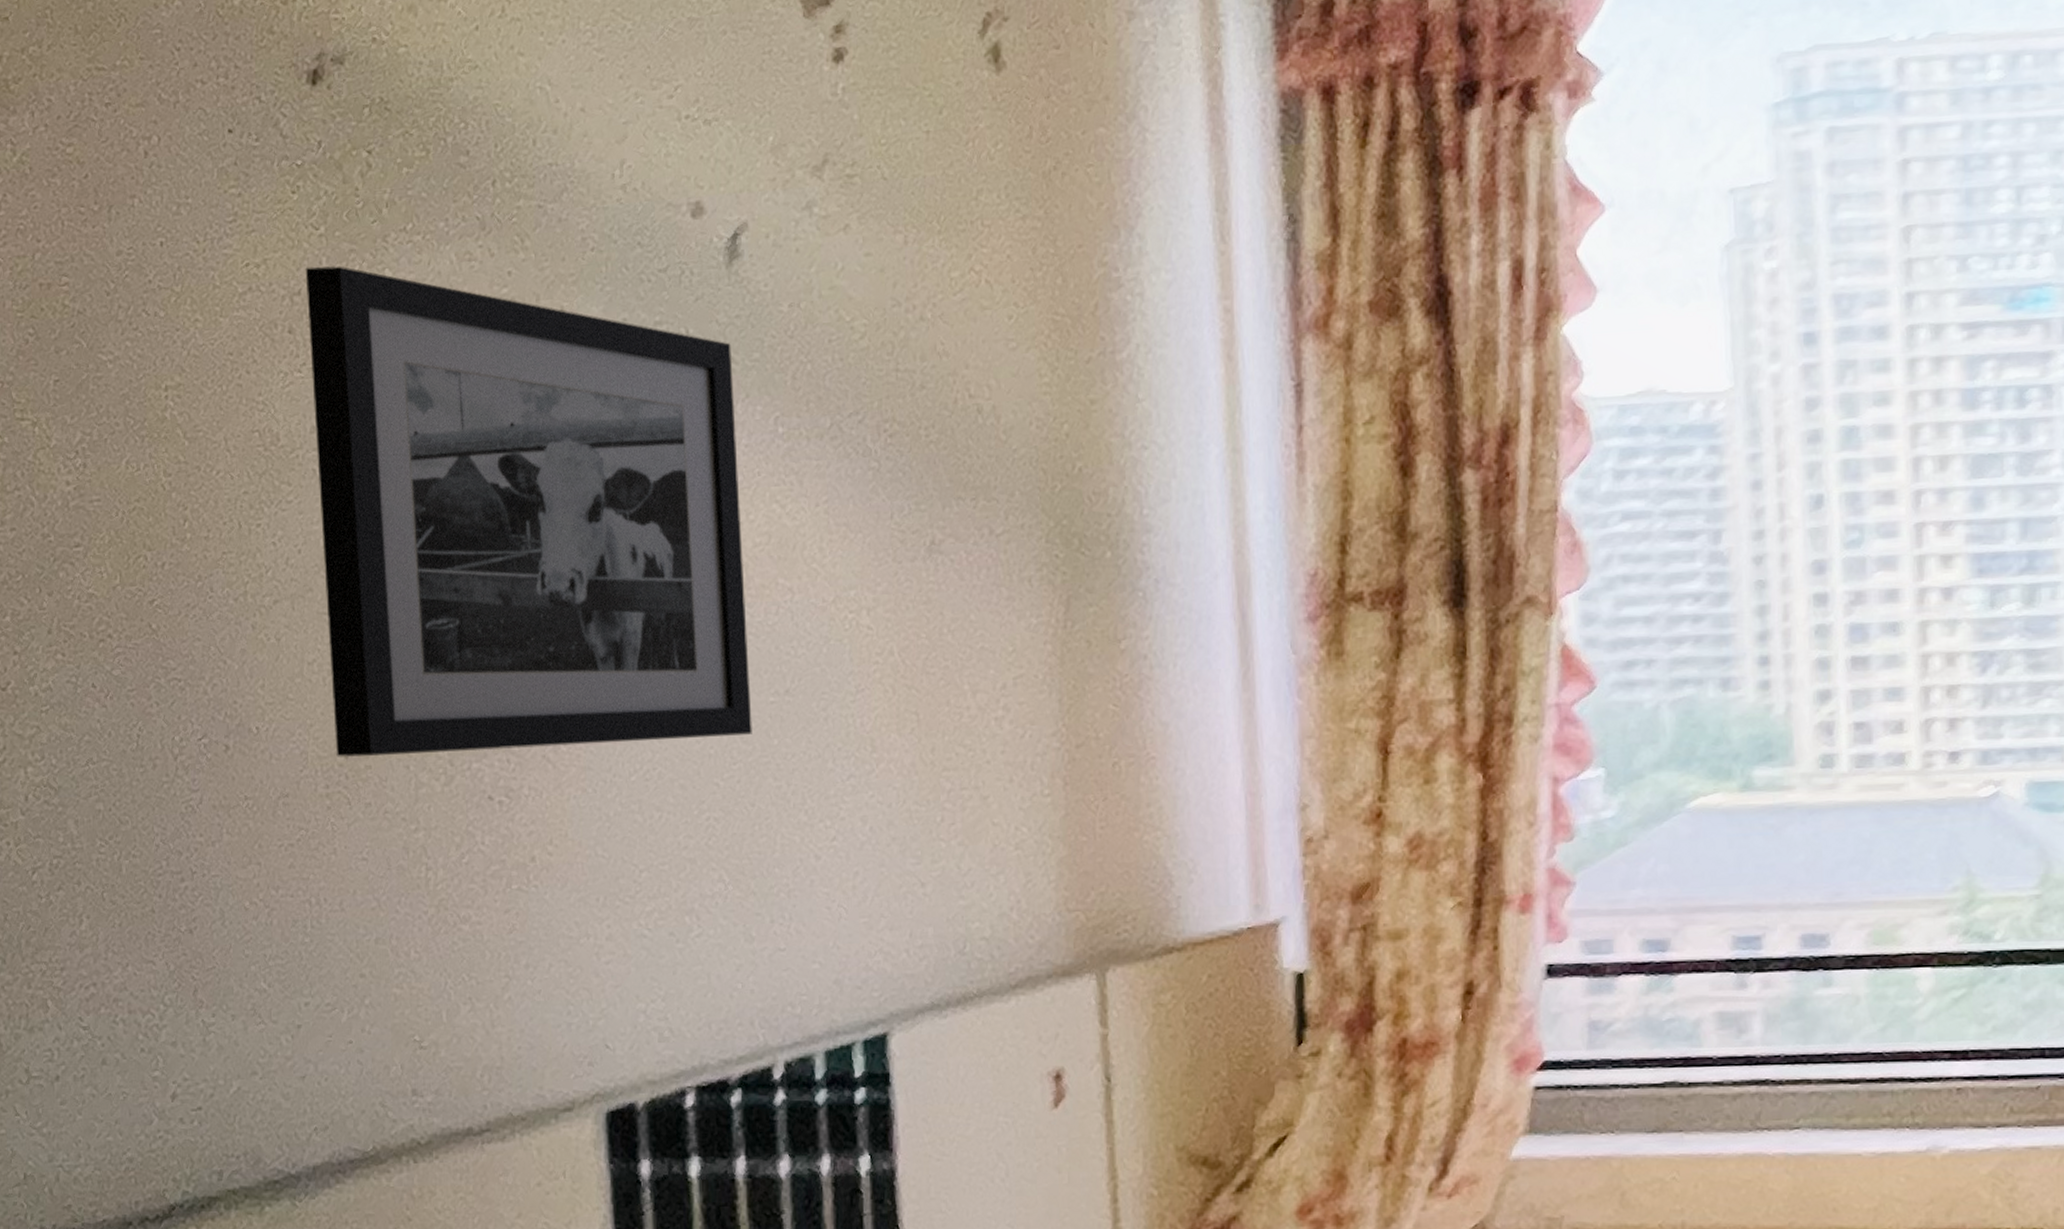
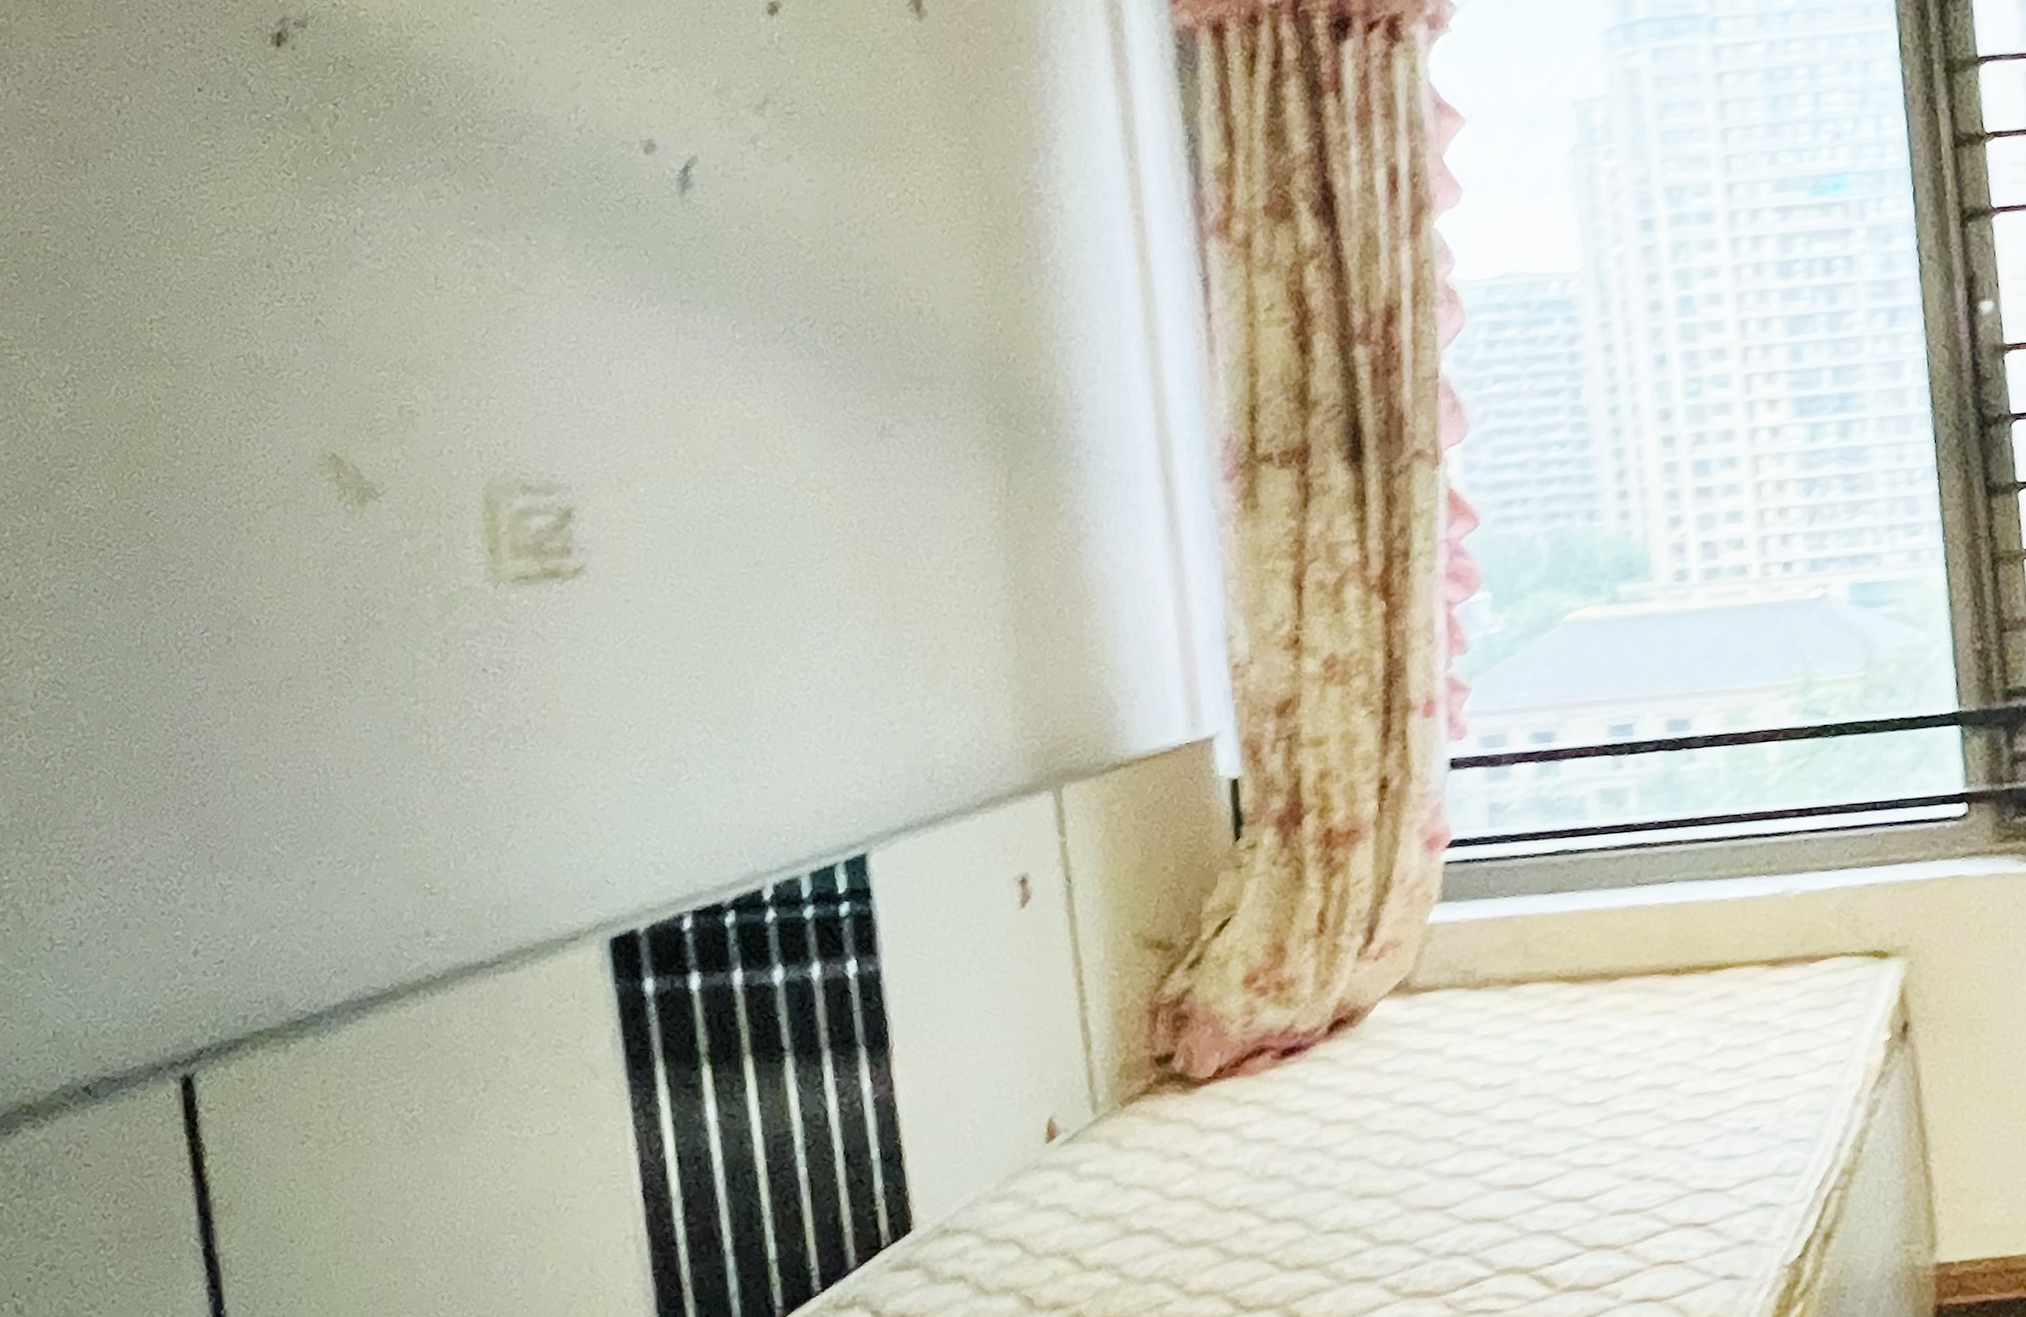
picture frame: present [305,266,752,757] -> none [280,206,727,642]

